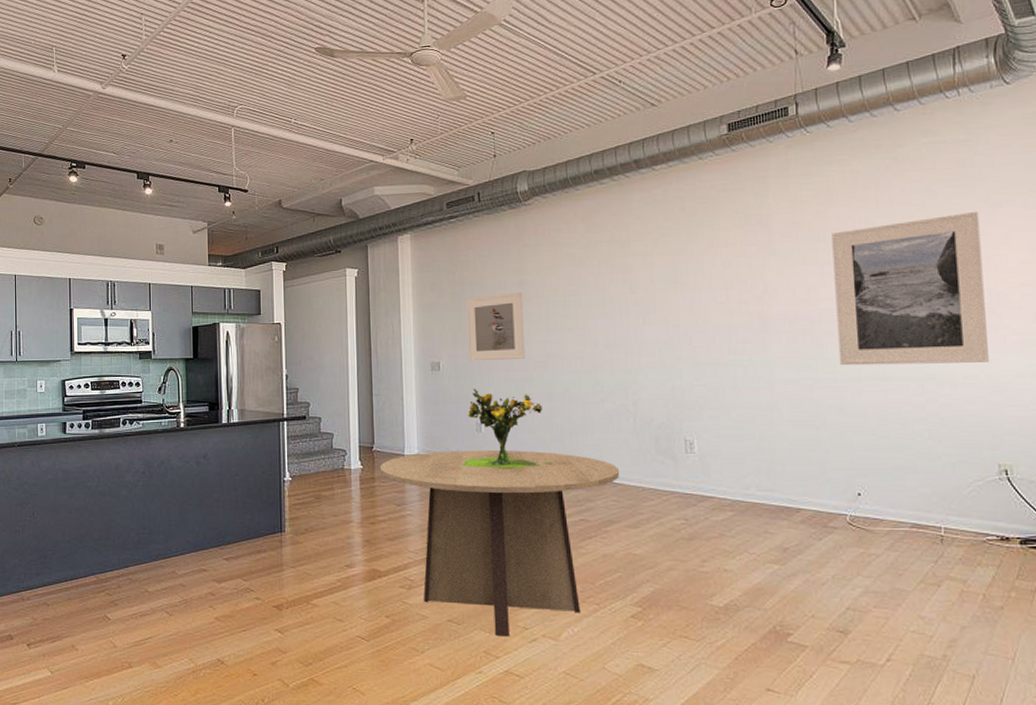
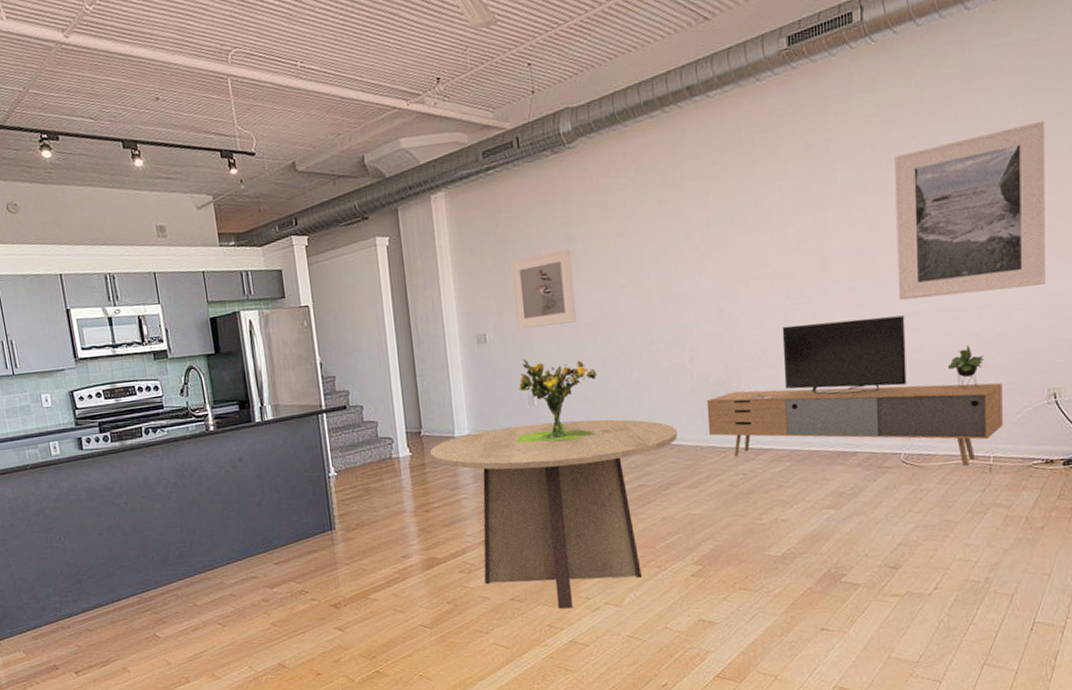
media console: none [649,379,953,534] -> present [706,315,1003,466]

